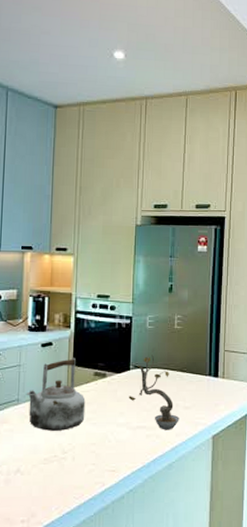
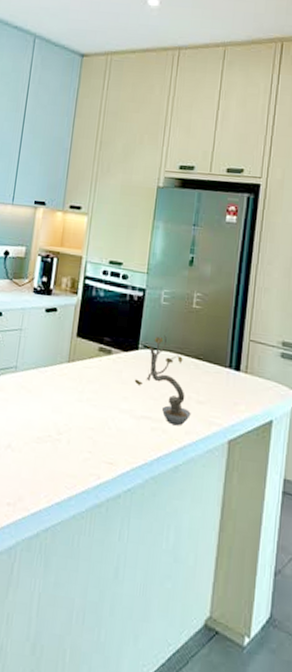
kettle: present [26,357,86,431] -> none [24,327,87,409]

